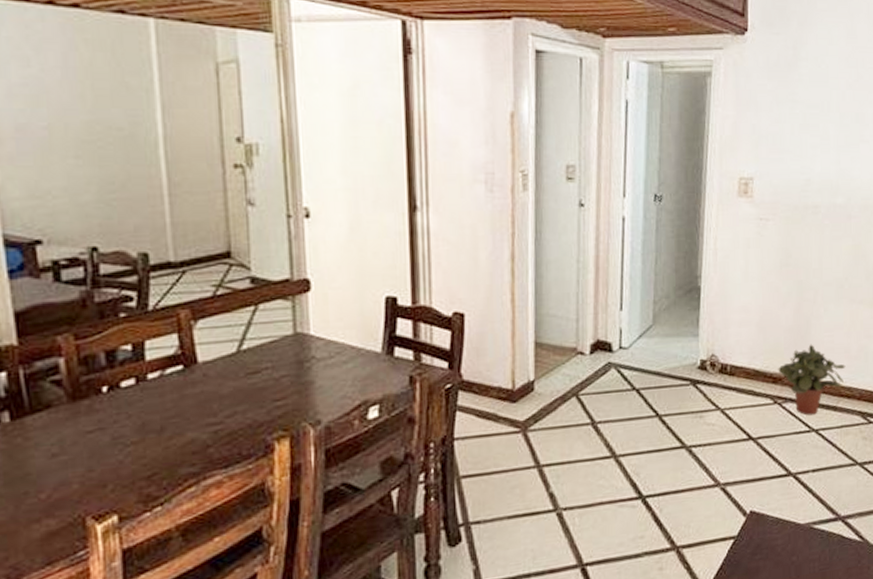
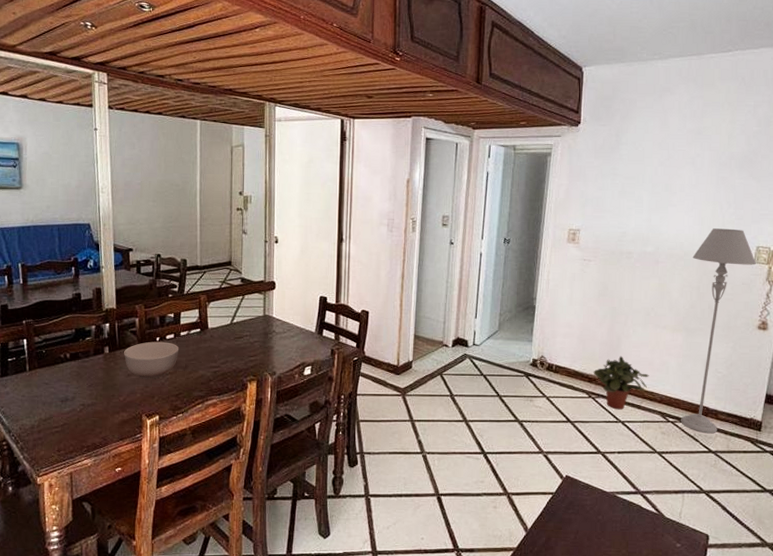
bowl: none [39,392,147,459] -> present [123,341,179,379]

